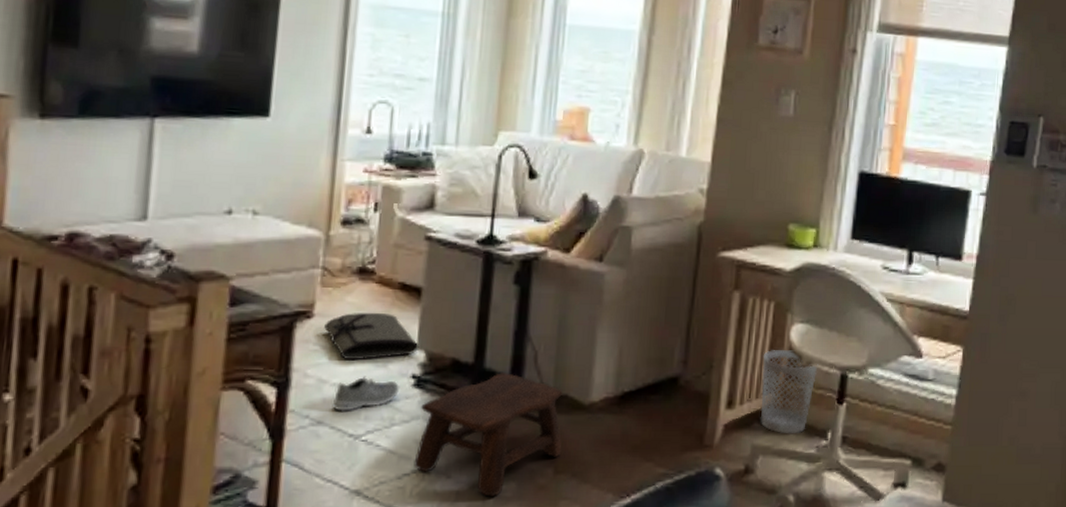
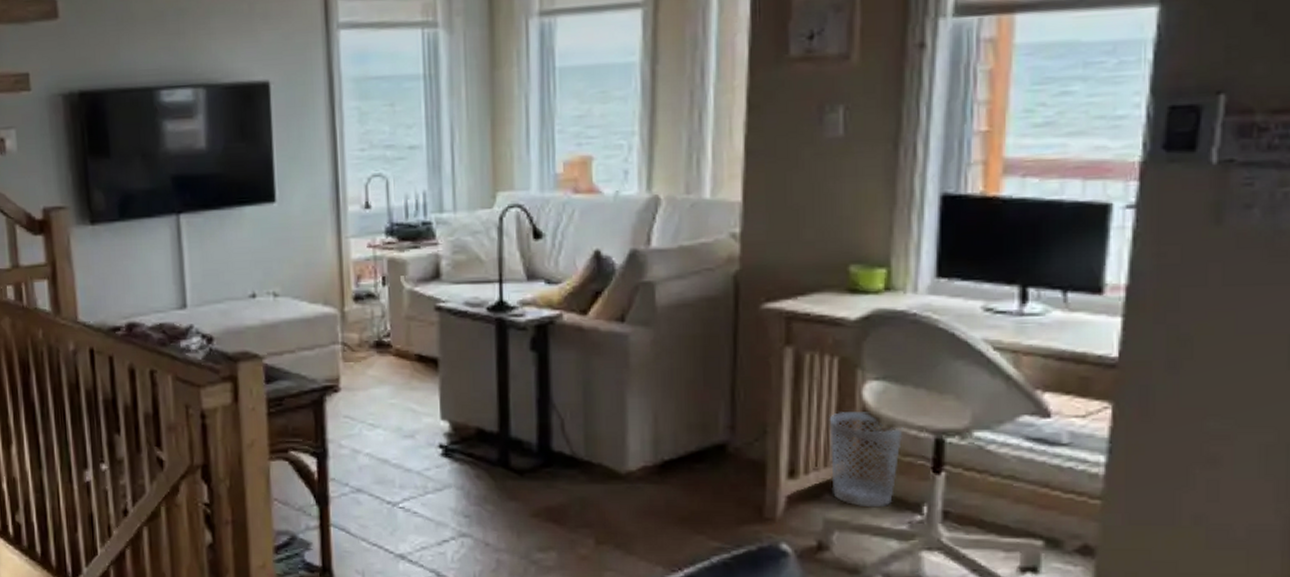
tool roll: present [324,312,419,361] -> none [351,384,443,432]
sneaker: present [332,376,399,411] -> none [368,446,428,480]
stool: present [413,373,563,497] -> none [451,441,601,565]

